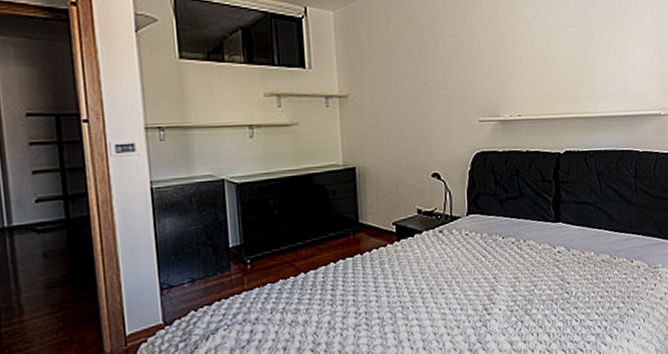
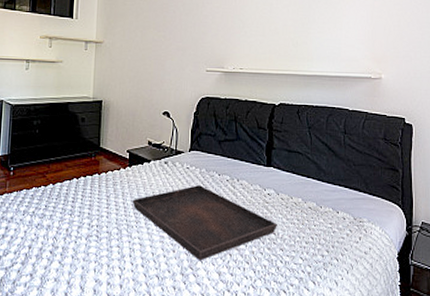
serving tray: none [404,252,570,332] -> present [132,185,277,260]

